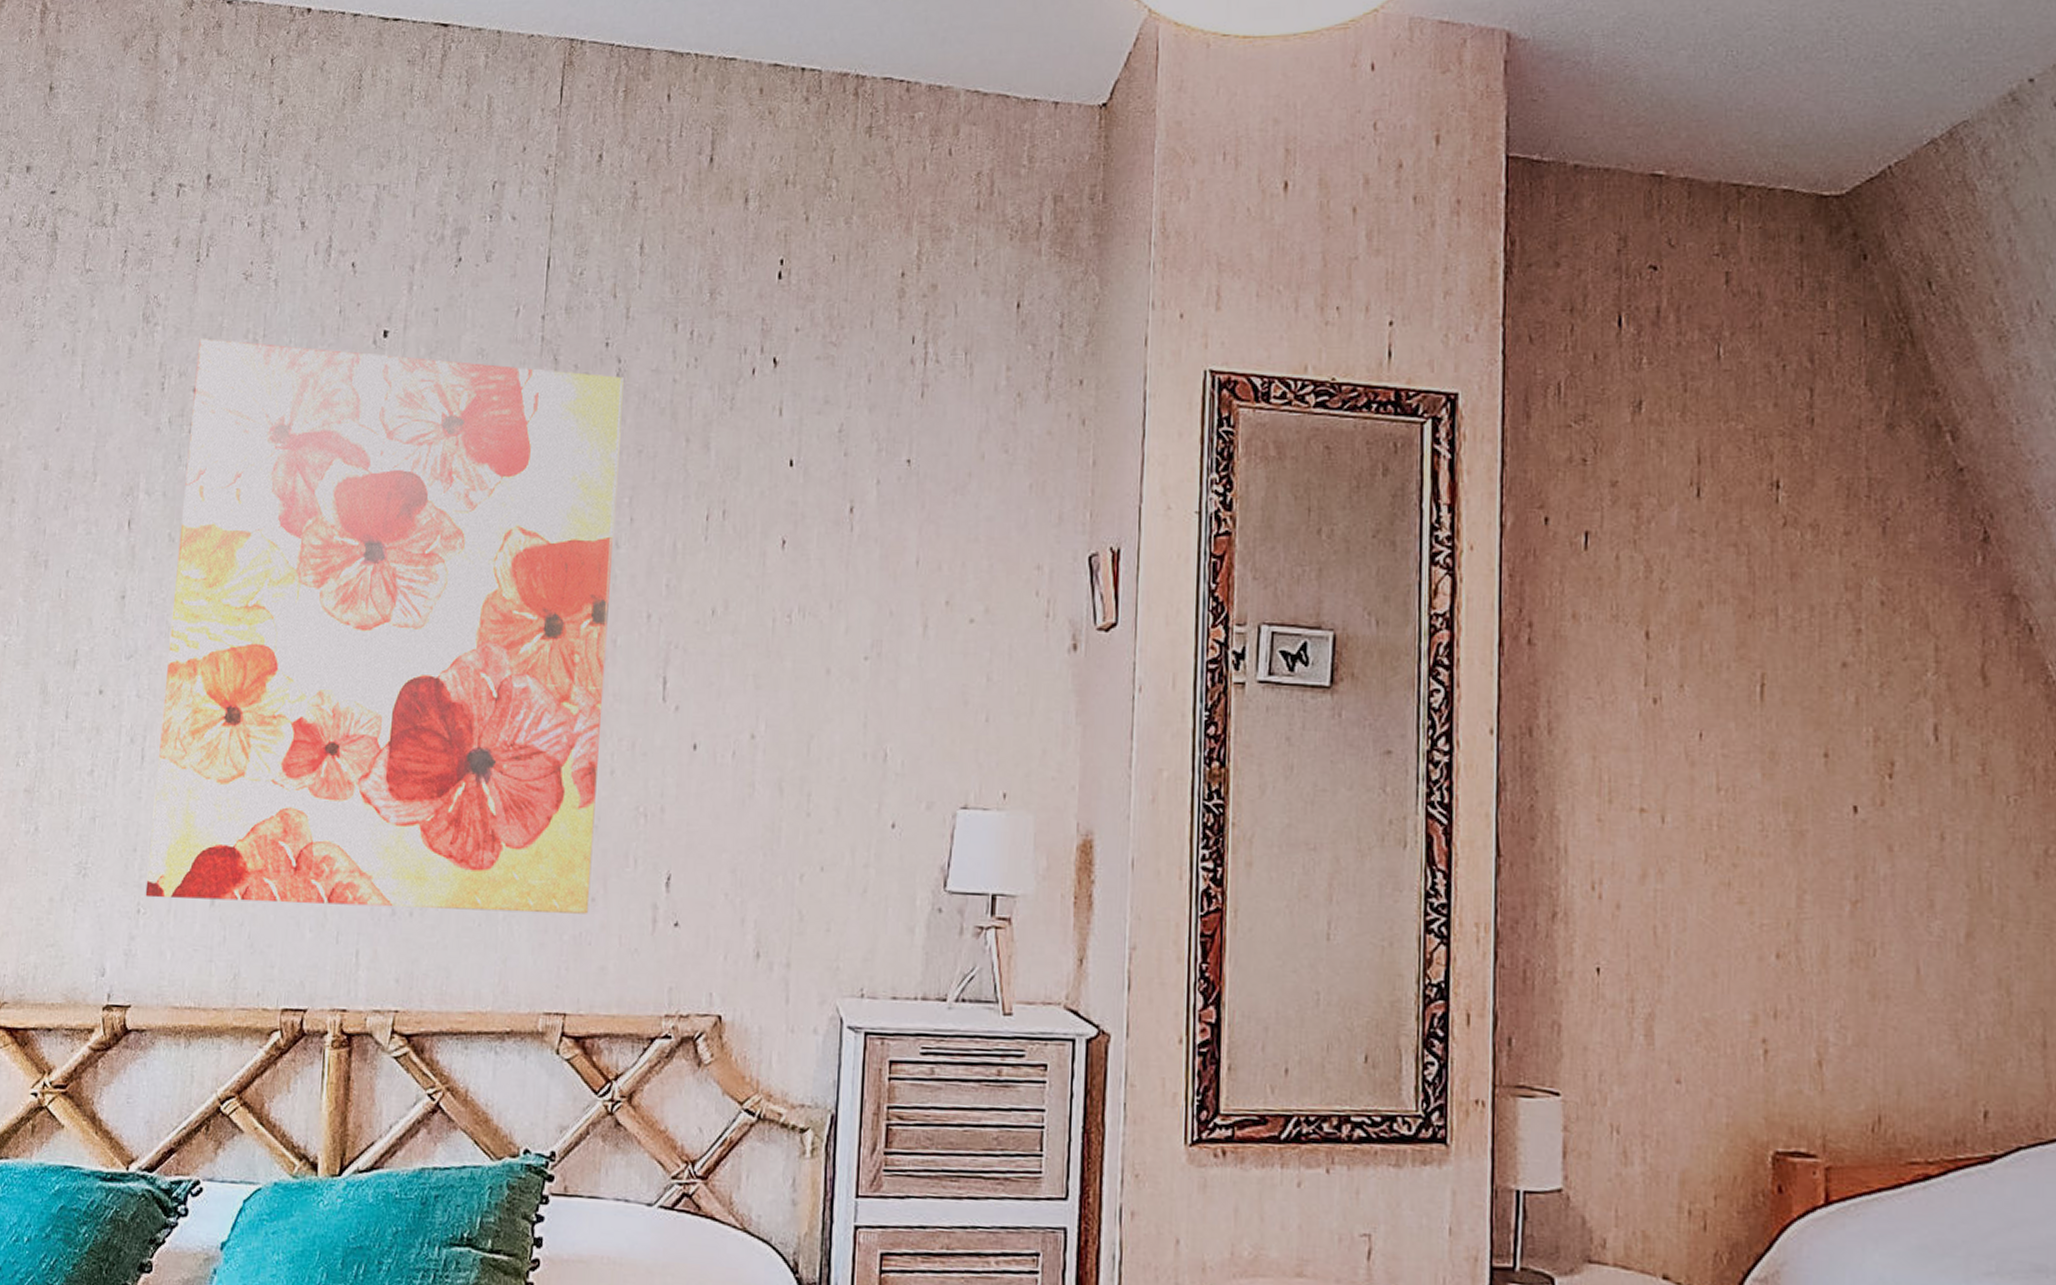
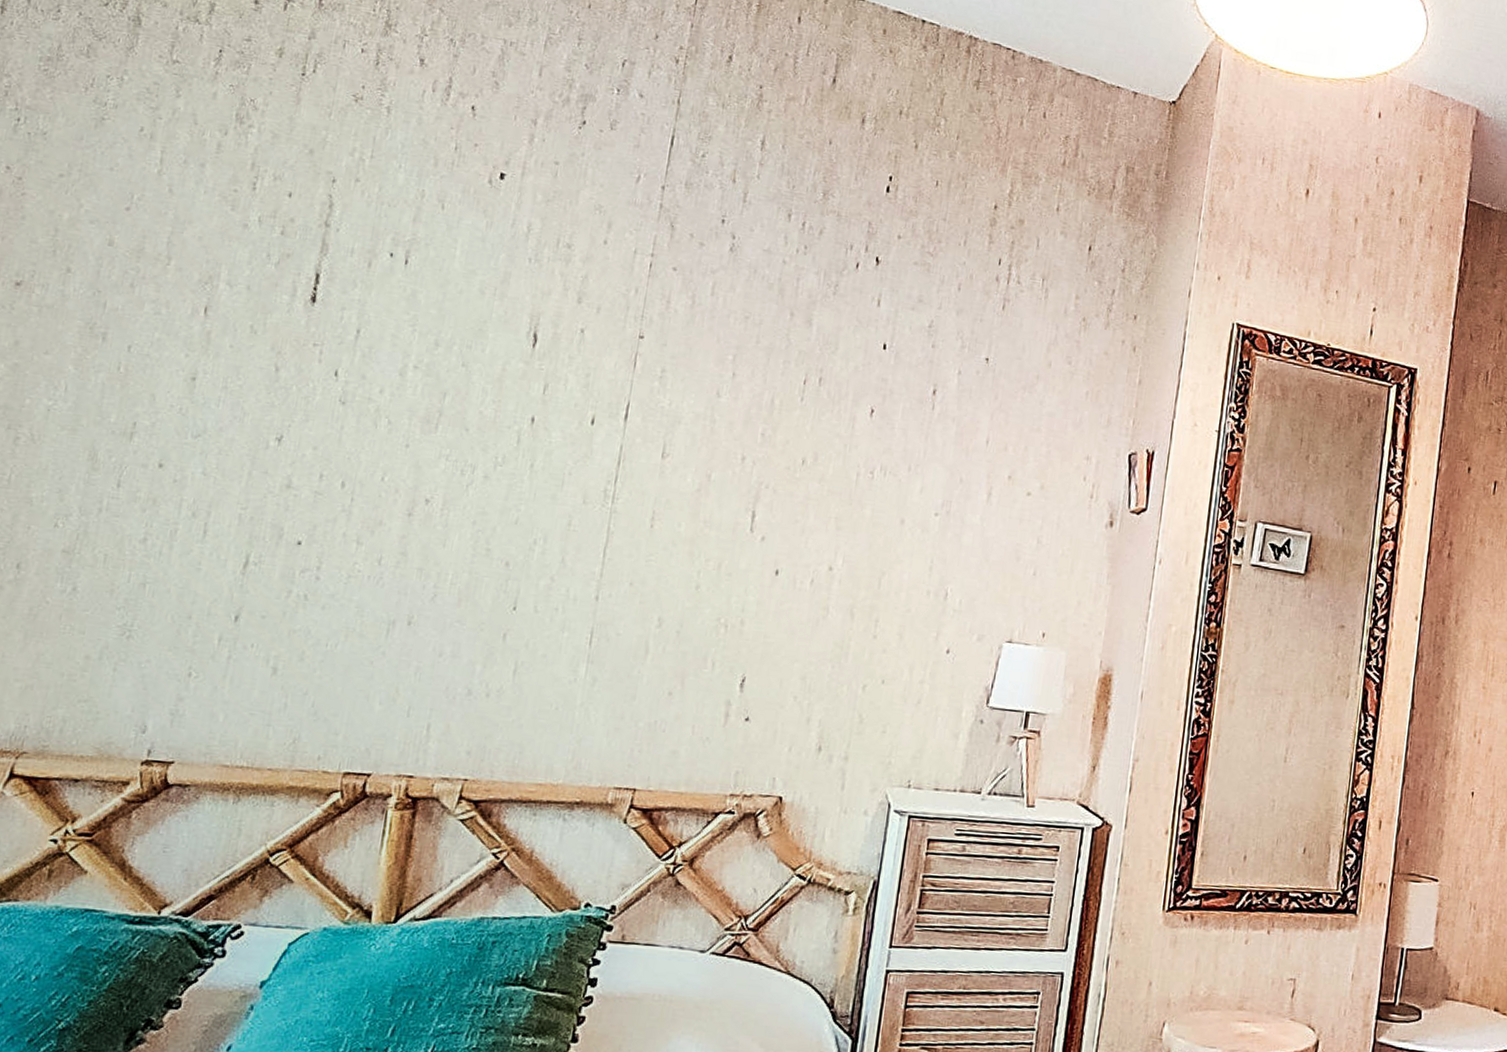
wall art: present [145,338,624,914] -> none [198,148,737,706]

